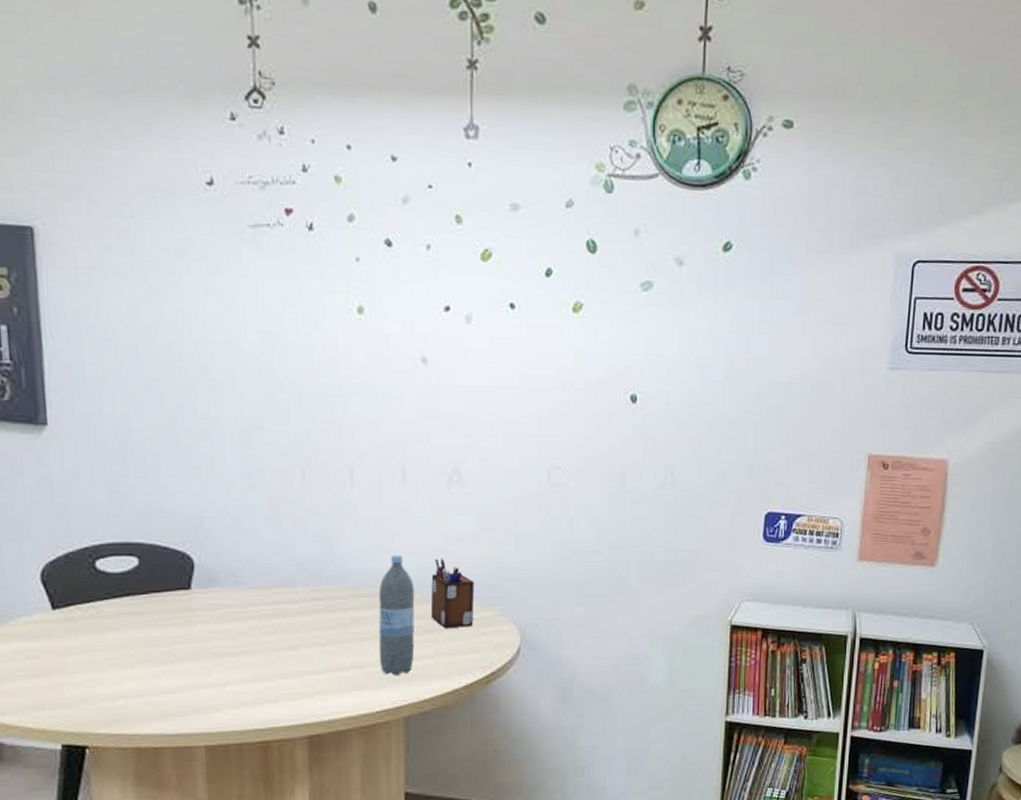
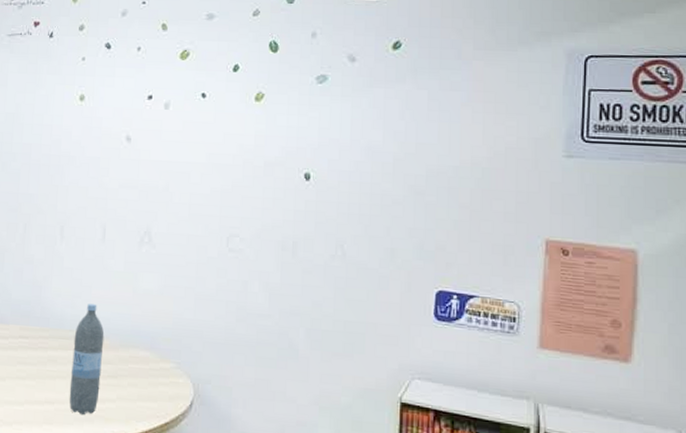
desk organizer: present [430,558,475,629] -> none [116,310,156,376]

